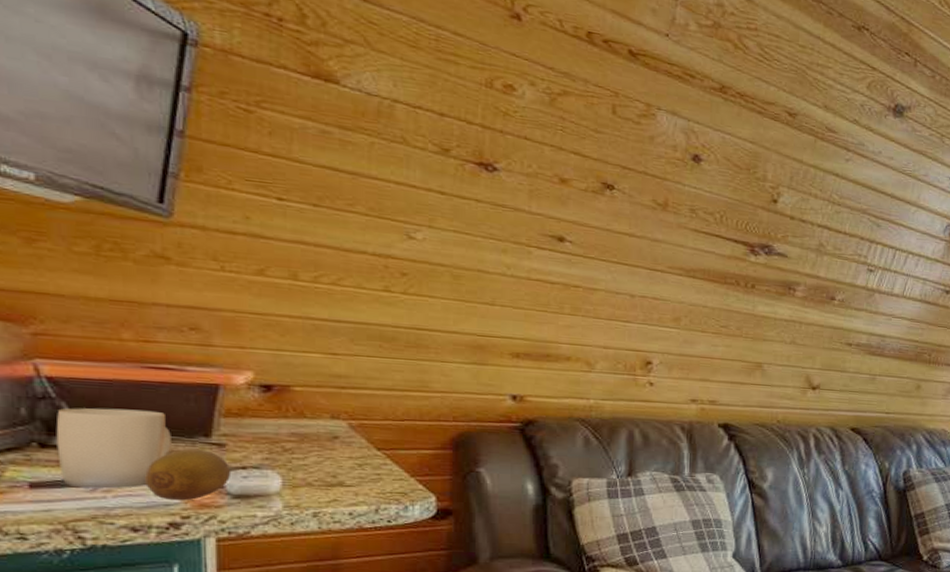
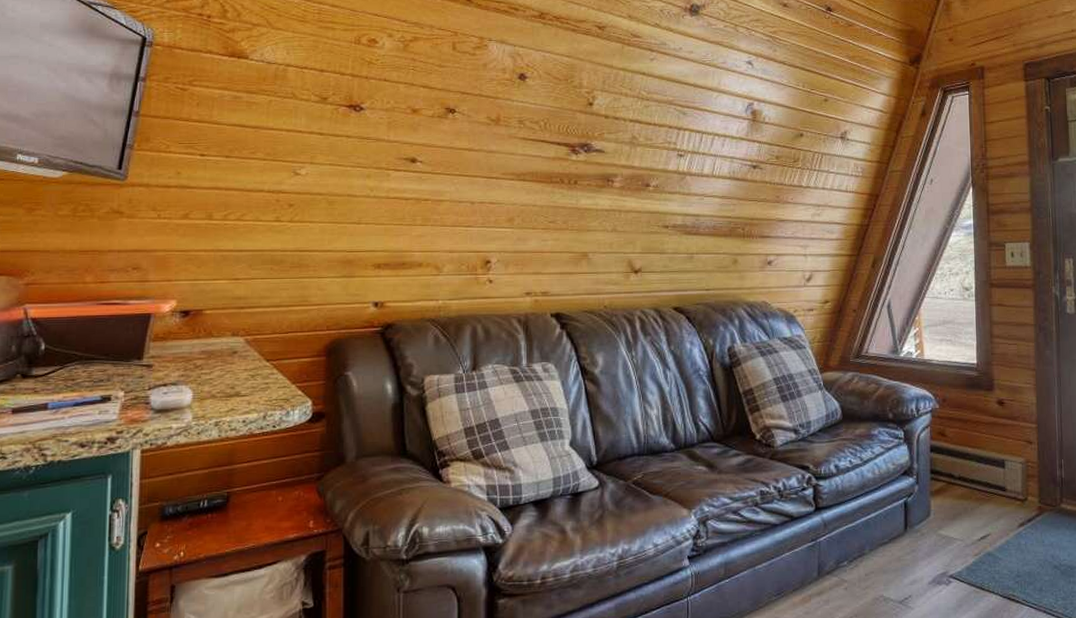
mug: present [56,408,172,489] -> none [33,340,114,411]
fruit: present [143,449,230,501] -> none [92,371,155,418]

